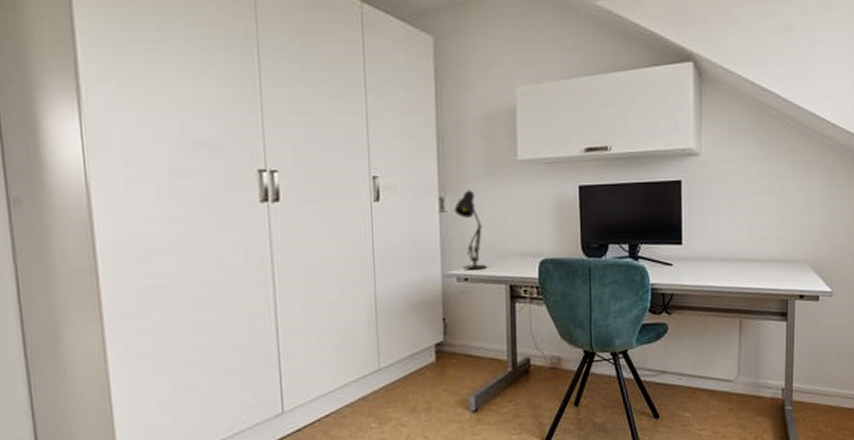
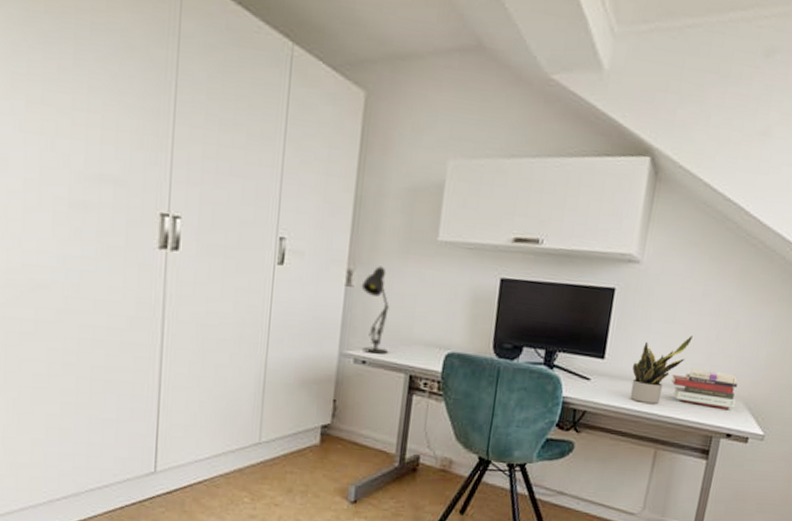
potted plant: none [708,213,756,279] -> present [630,335,693,404]
books: none [743,241,804,275] -> present [671,368,738,410]

